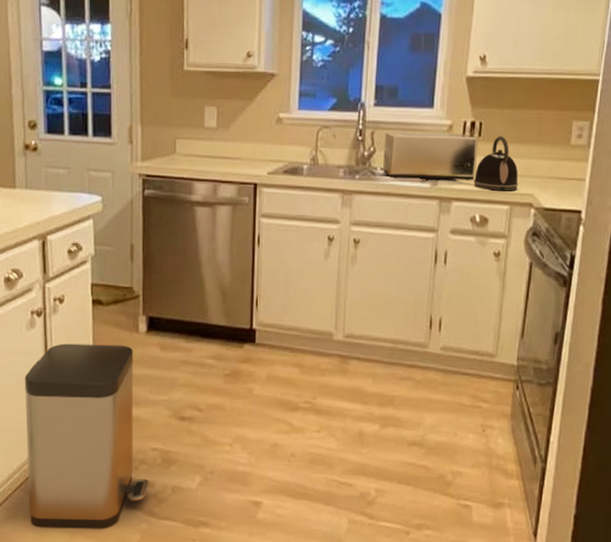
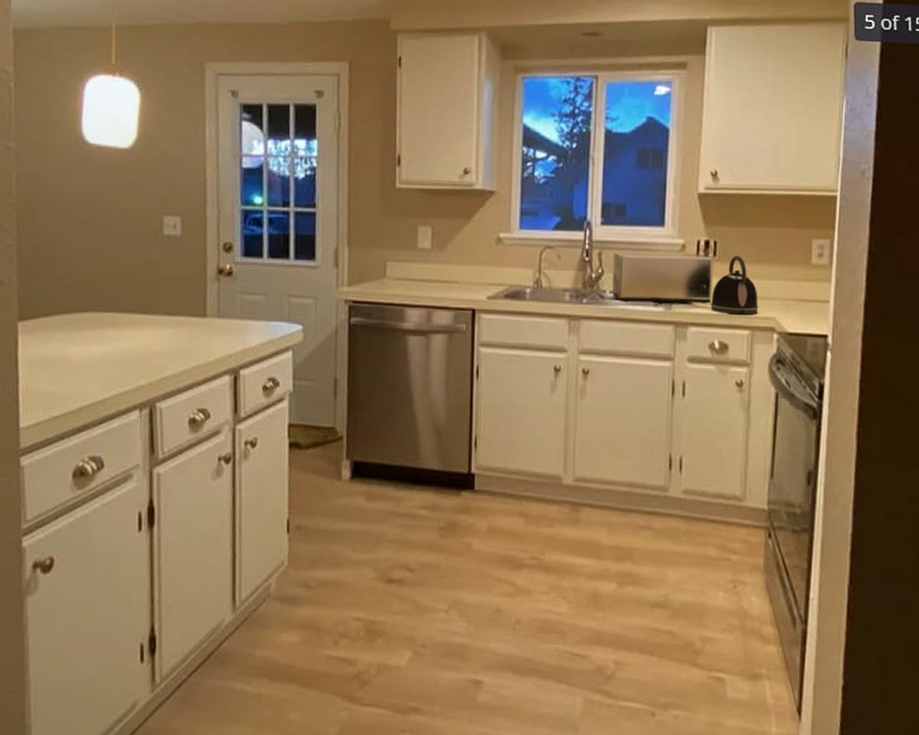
pedal bin: present [24,343,150,529] -> none [206,494,352,721]

